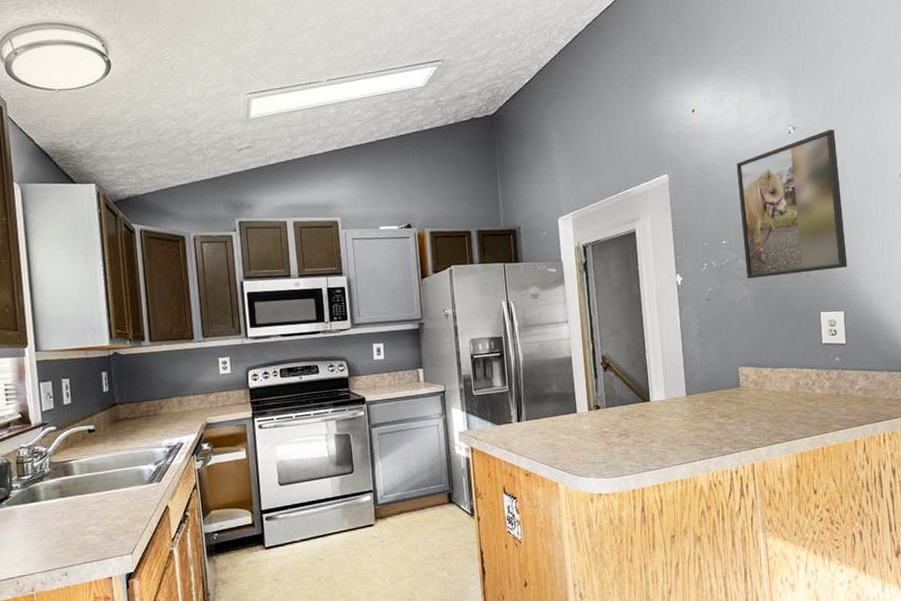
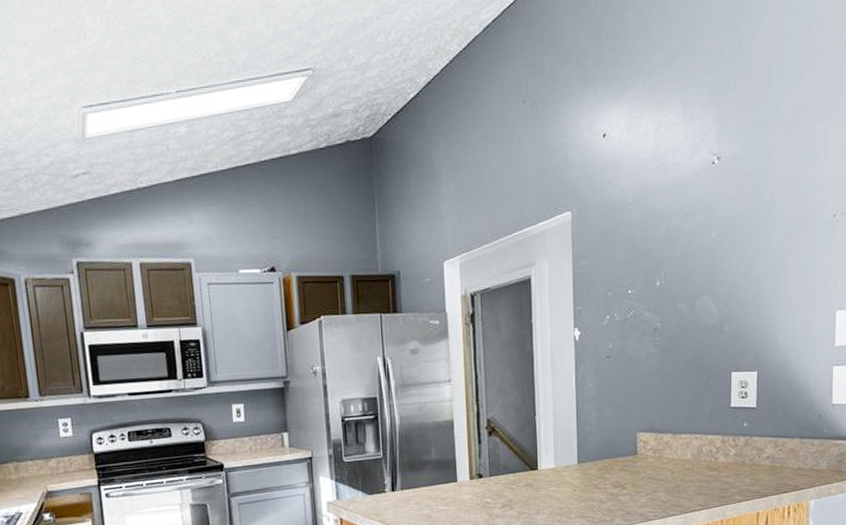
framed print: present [736,129,848,279] -> none [650,160,766,334]

